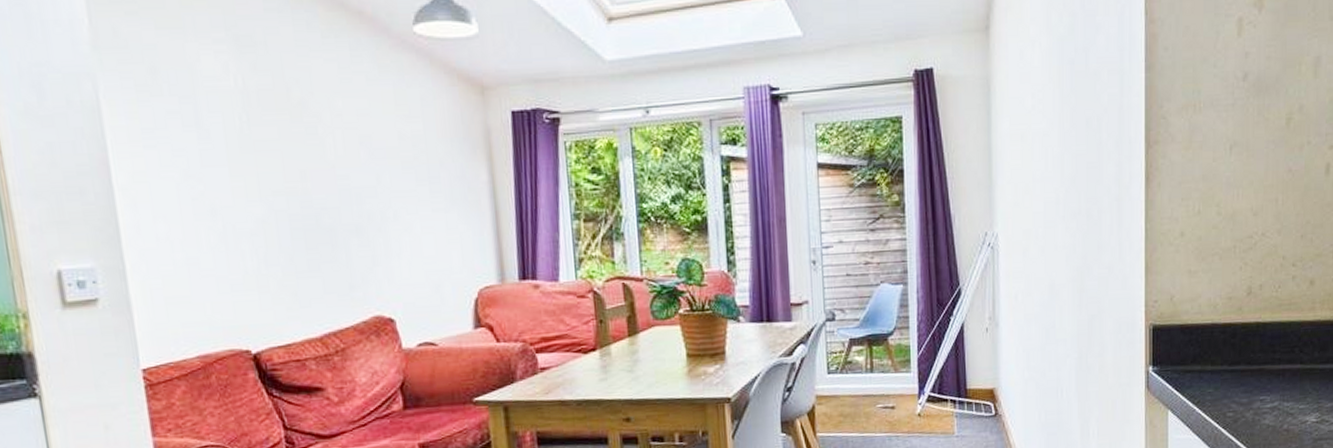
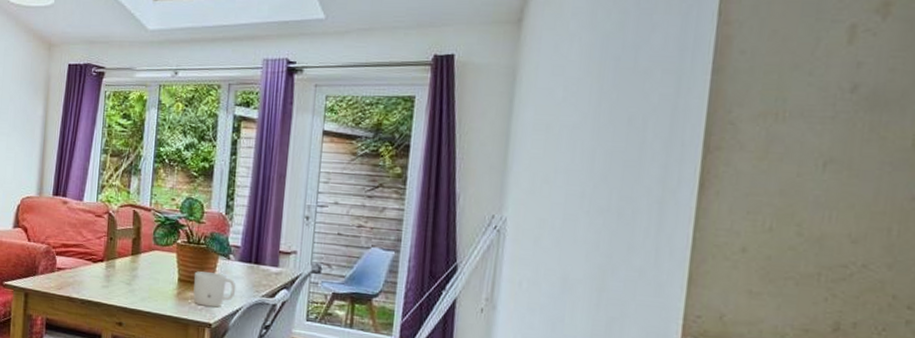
mug: none [703,339,752,380] -> present [193,271,236,308]

